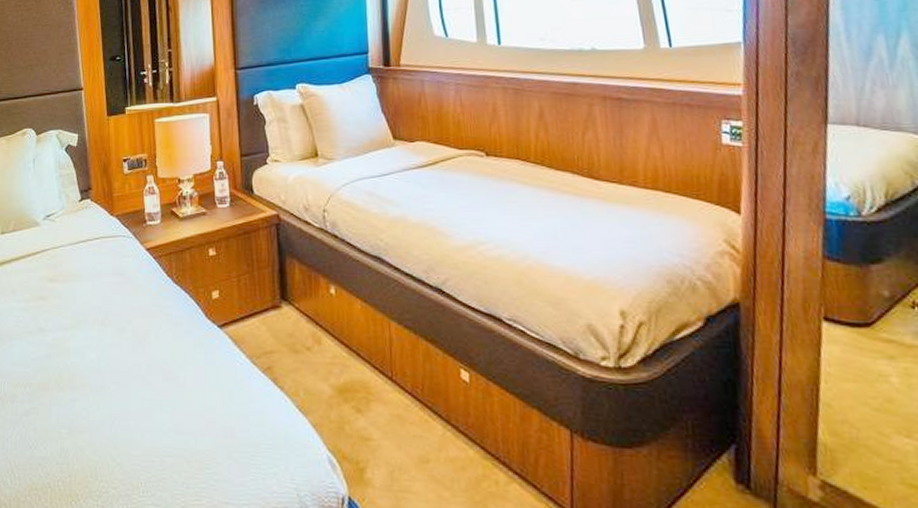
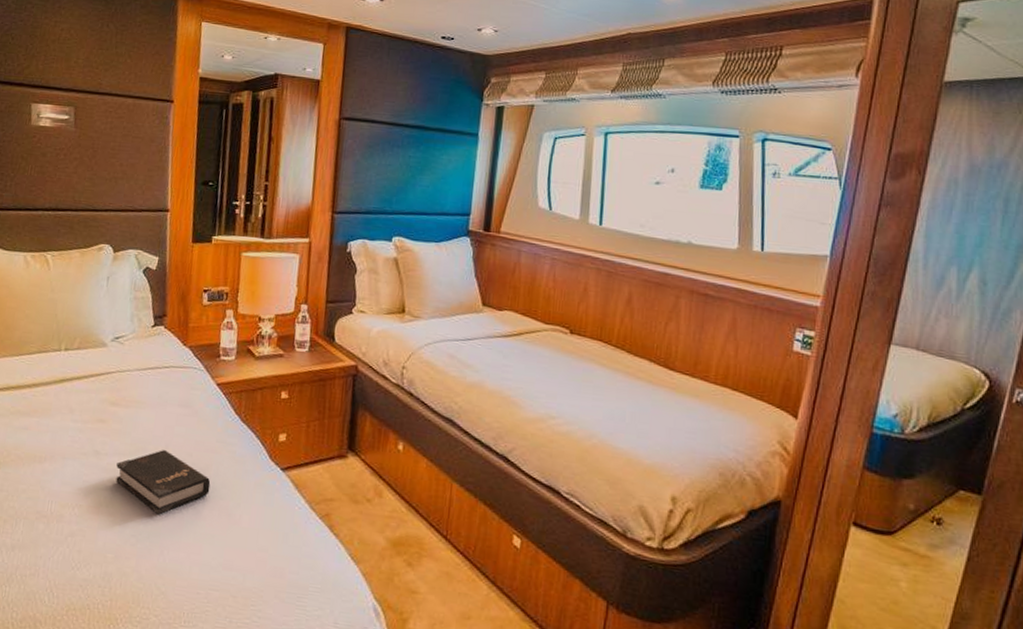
hardback book: none [61,320,152,385] -> present [116,450,211,515]

